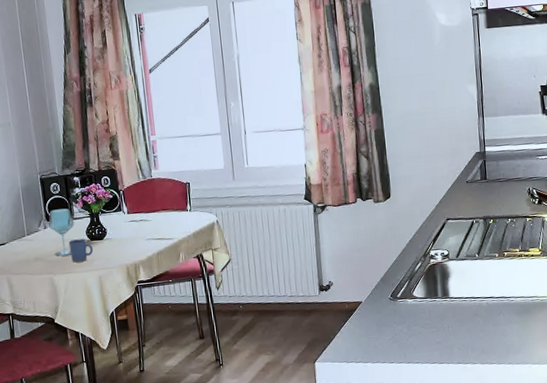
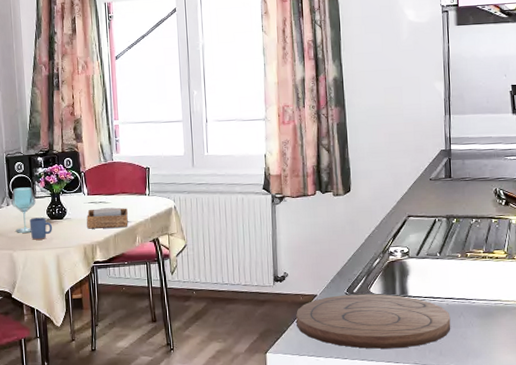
napkin holder: none [128,224,171,248] -> present [87,207,128,229]
cutting board: none [342,297,492,352] -> present [296,293,451,349]

